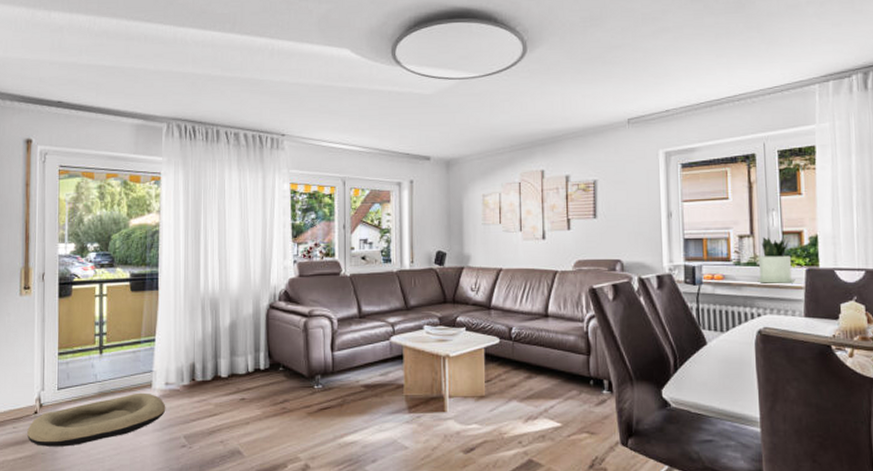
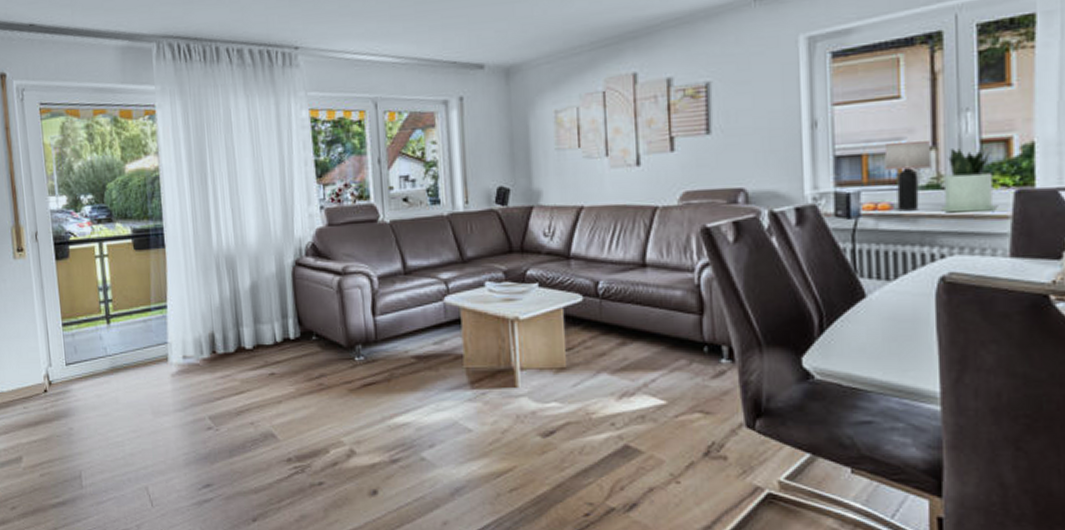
dog bed: present [27,392,166,447] -> none [39,367,186,429]
table lamp: none [717,231,751,281] -> present [883,141,932,212]

